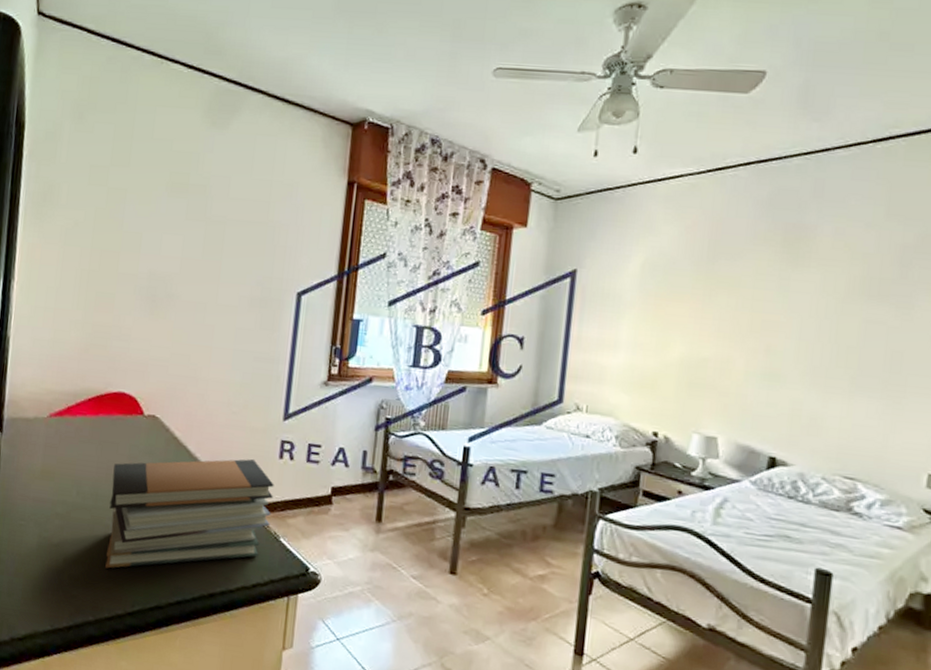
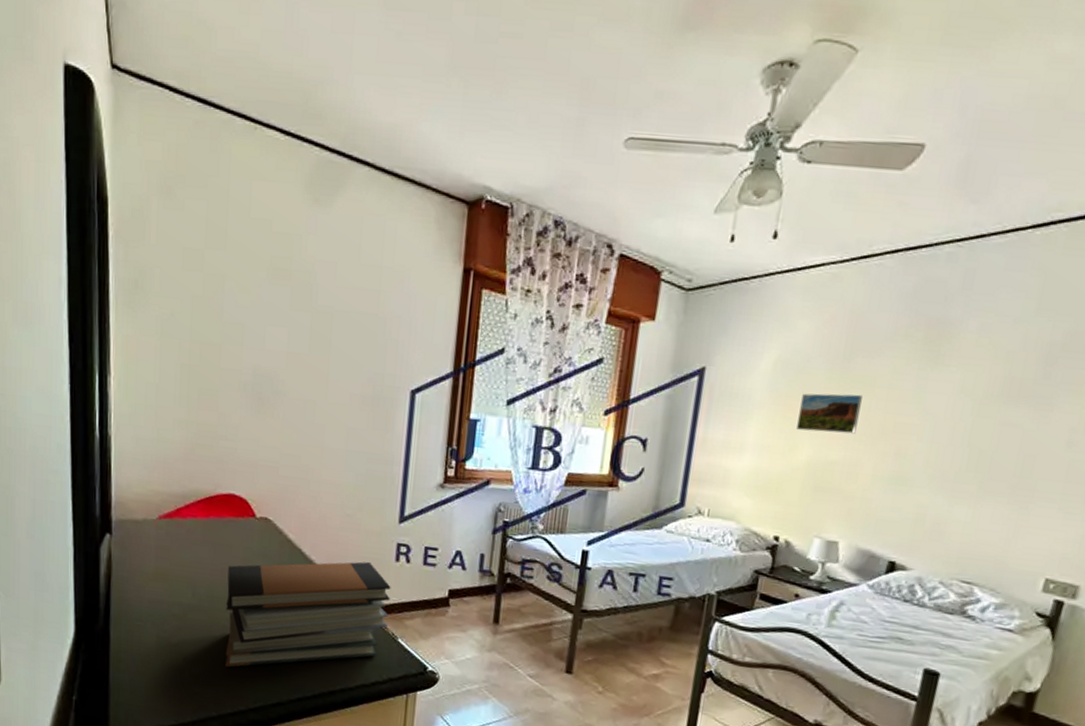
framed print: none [668,293,729,332] -> present [797,393,863,434]

